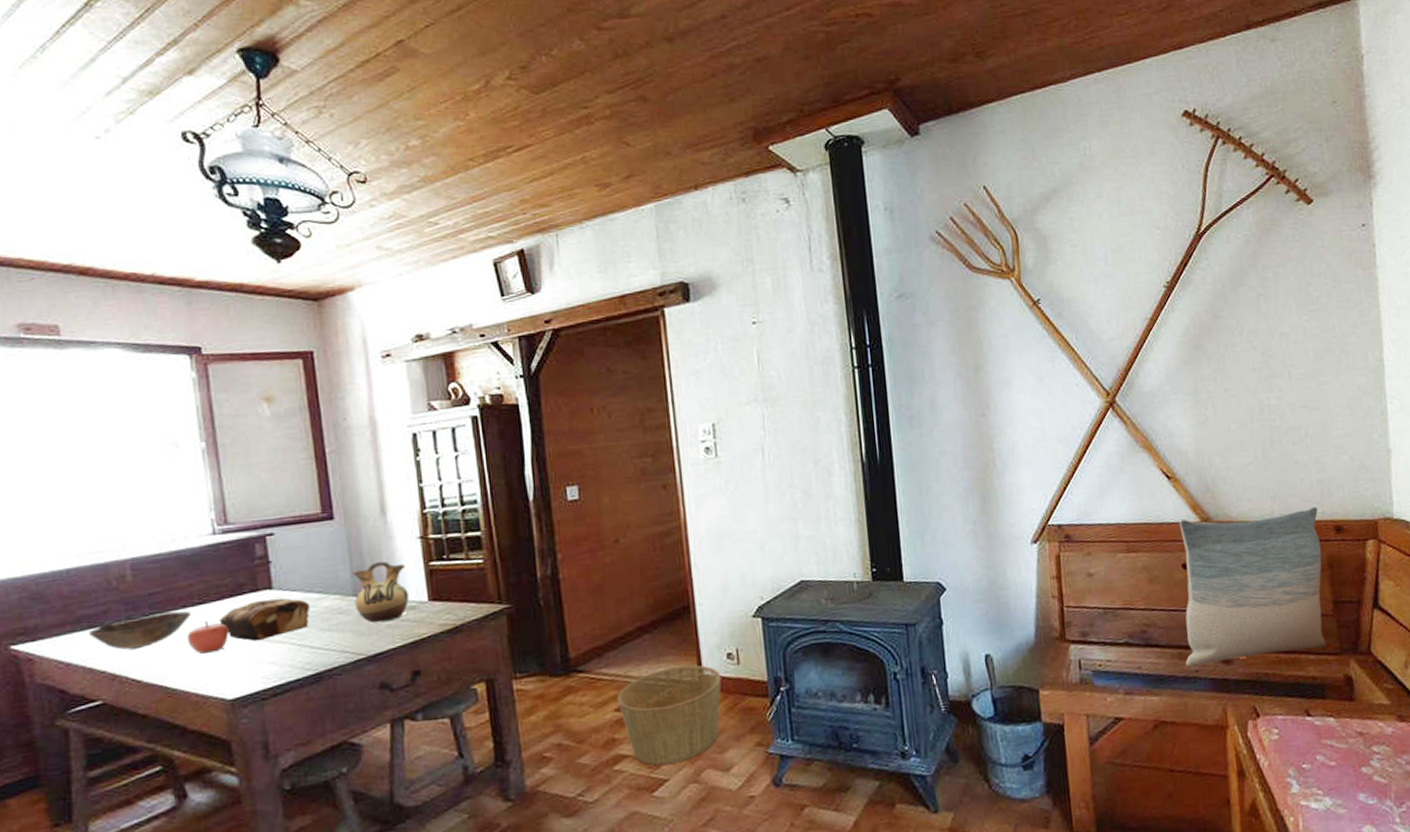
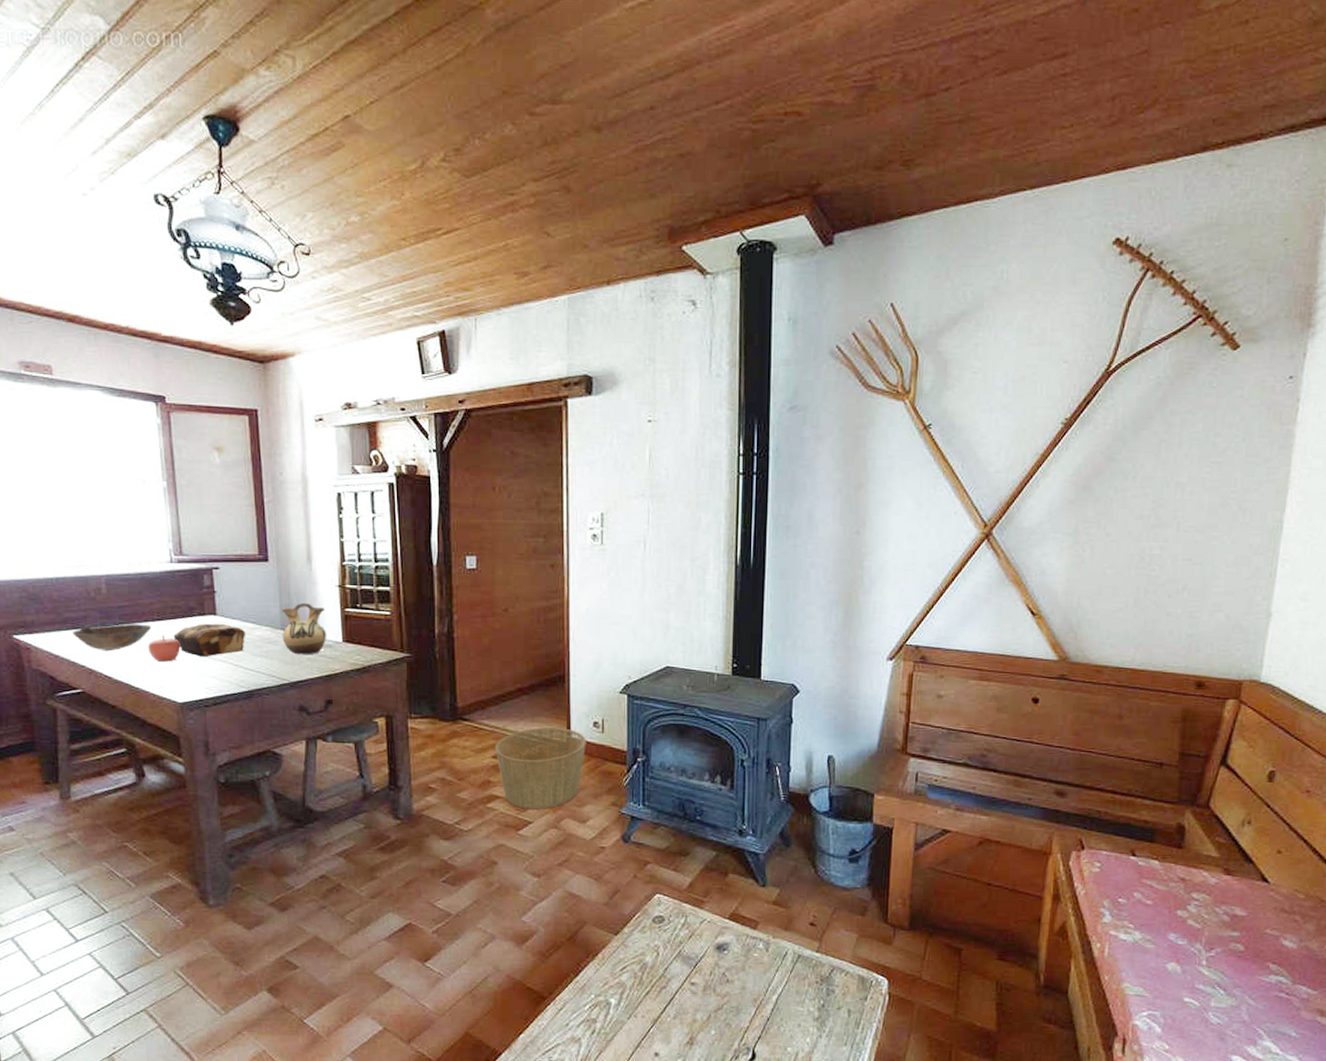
pillow: present [1179,507,1327,667] -> none [1019,655,1181,796]

